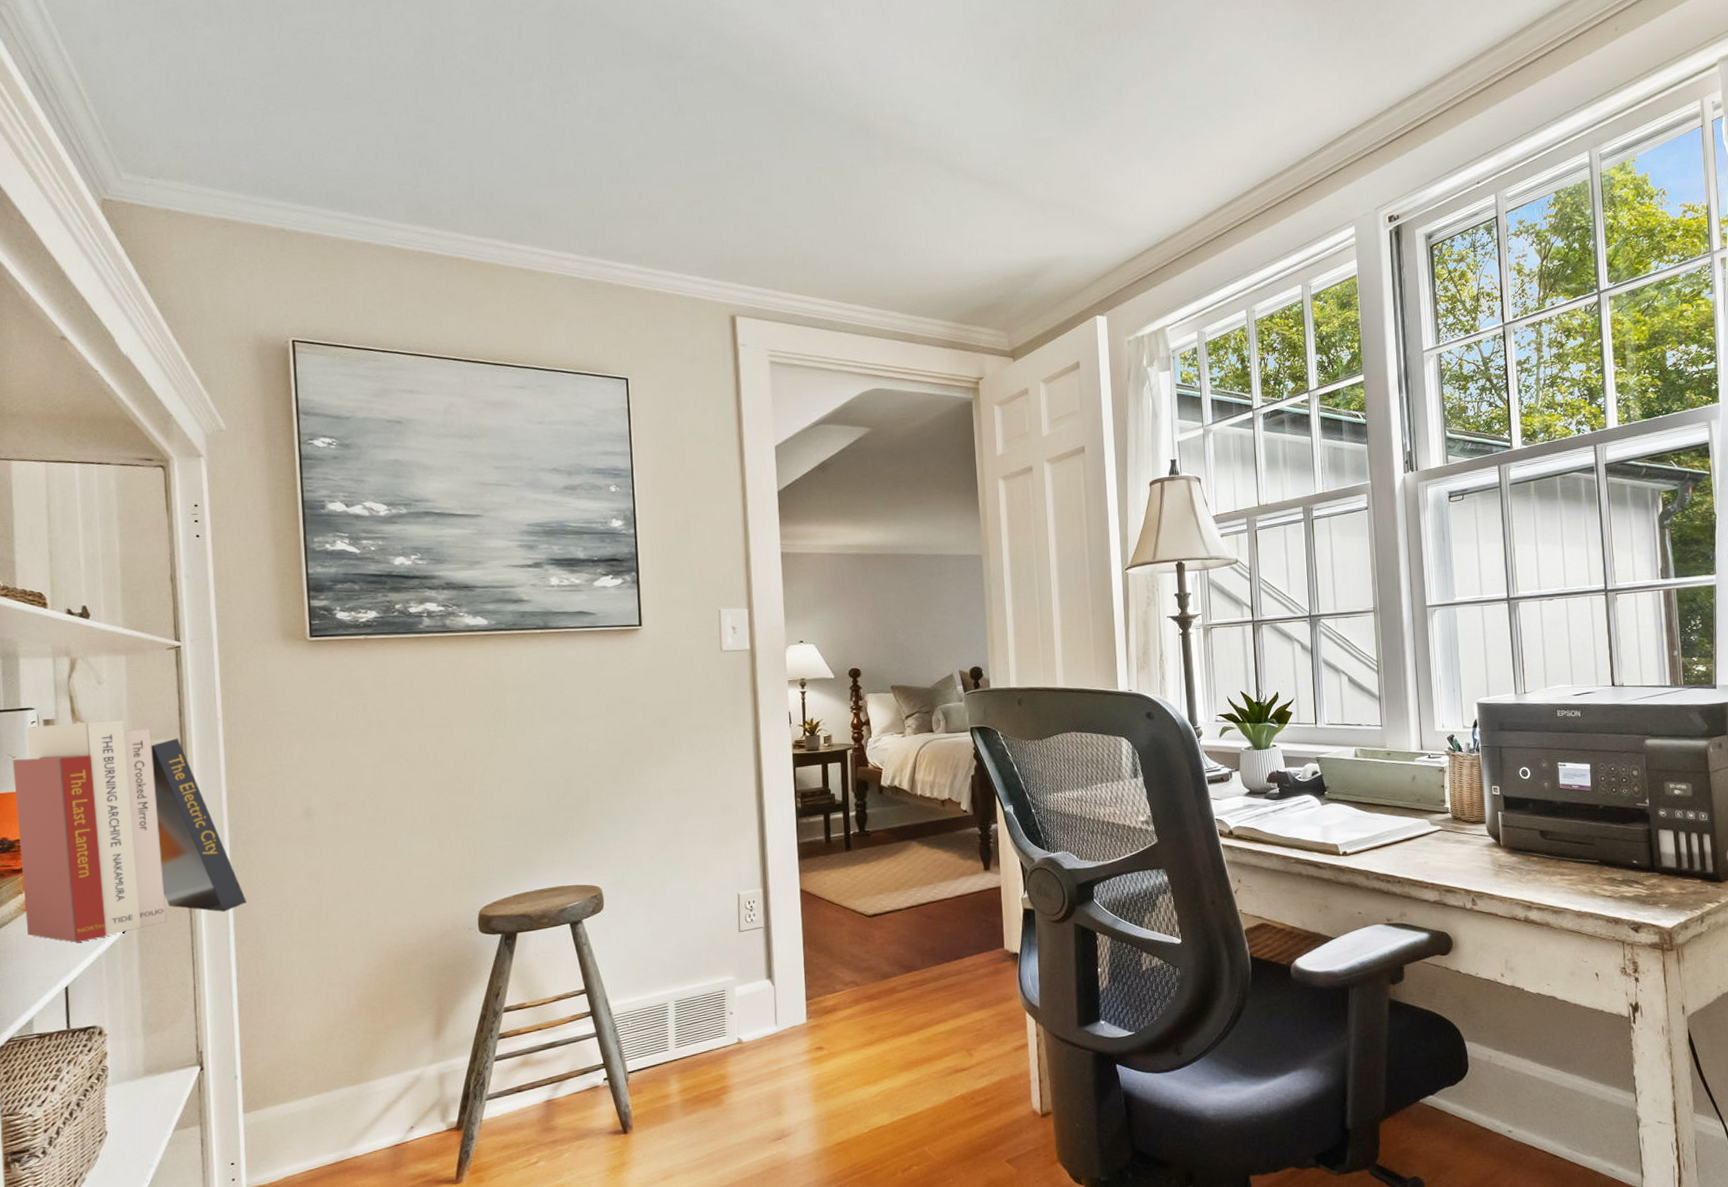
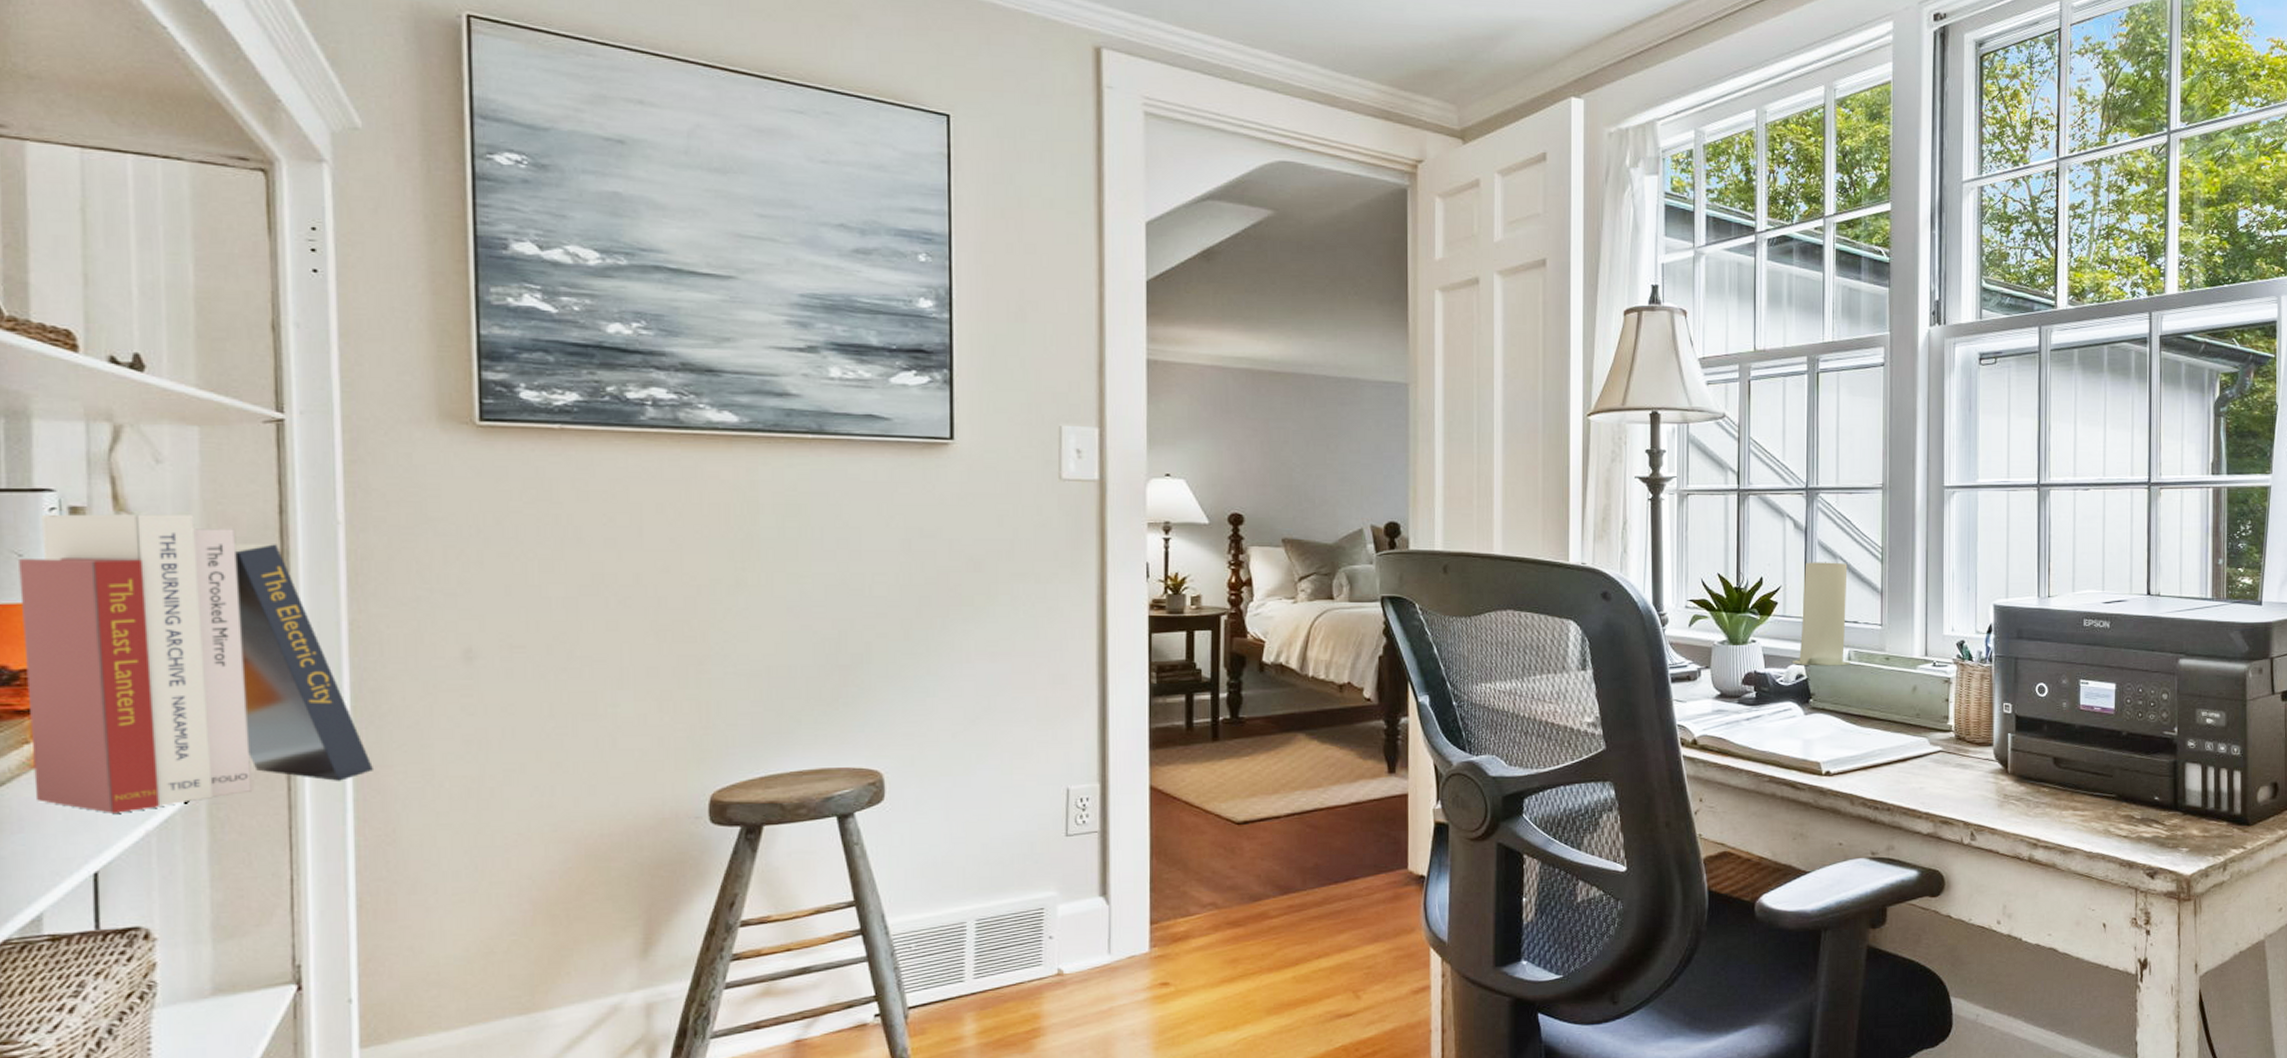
candle: none [1307,675,1358,764] -> present [1791,562,1851,666]

